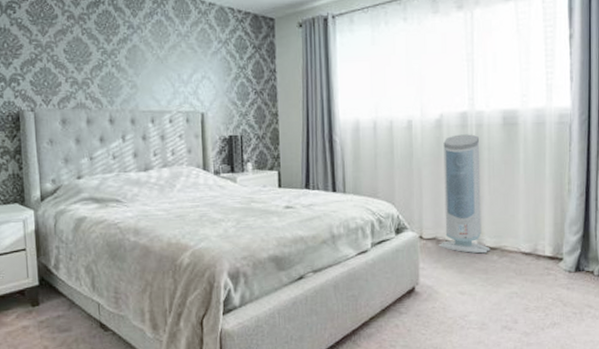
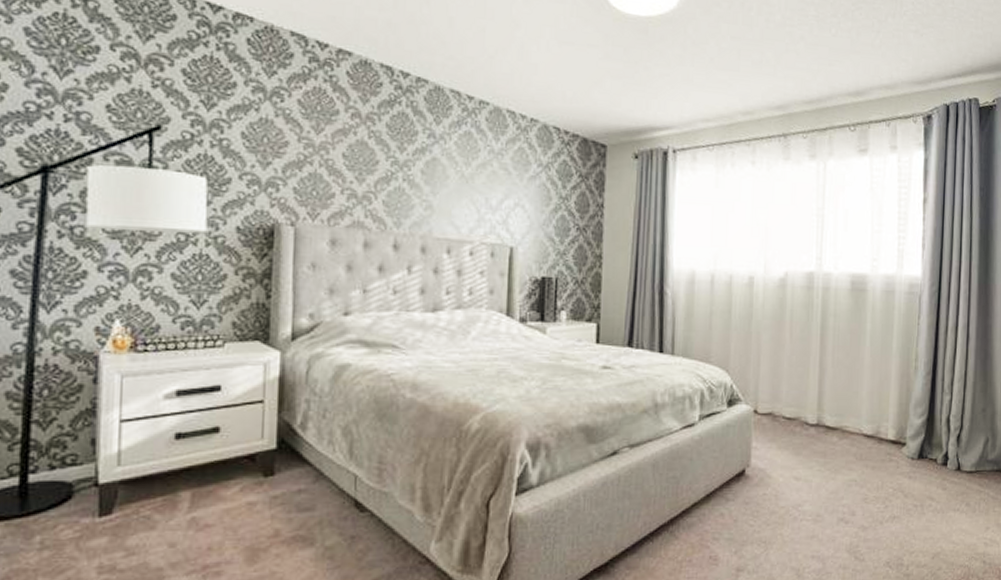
air purifier: present [438,134,491,254] -> none [774,297,831,434]

